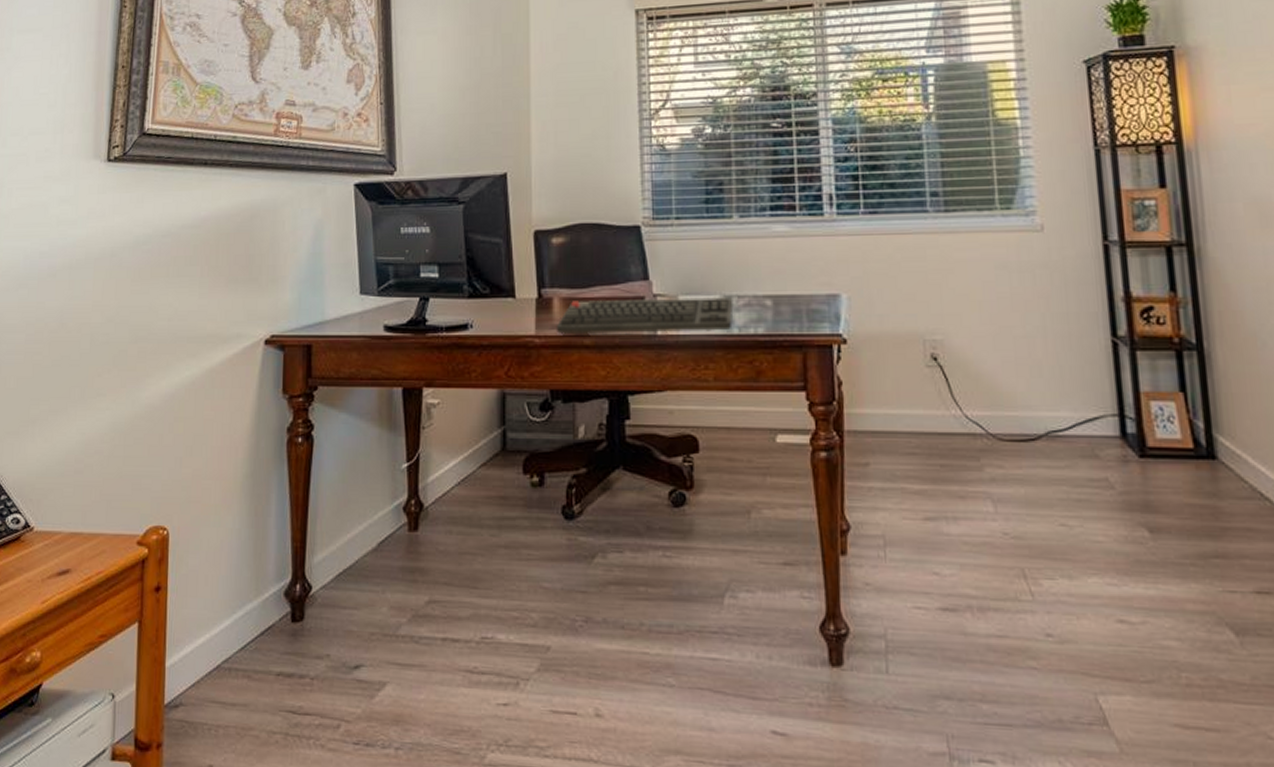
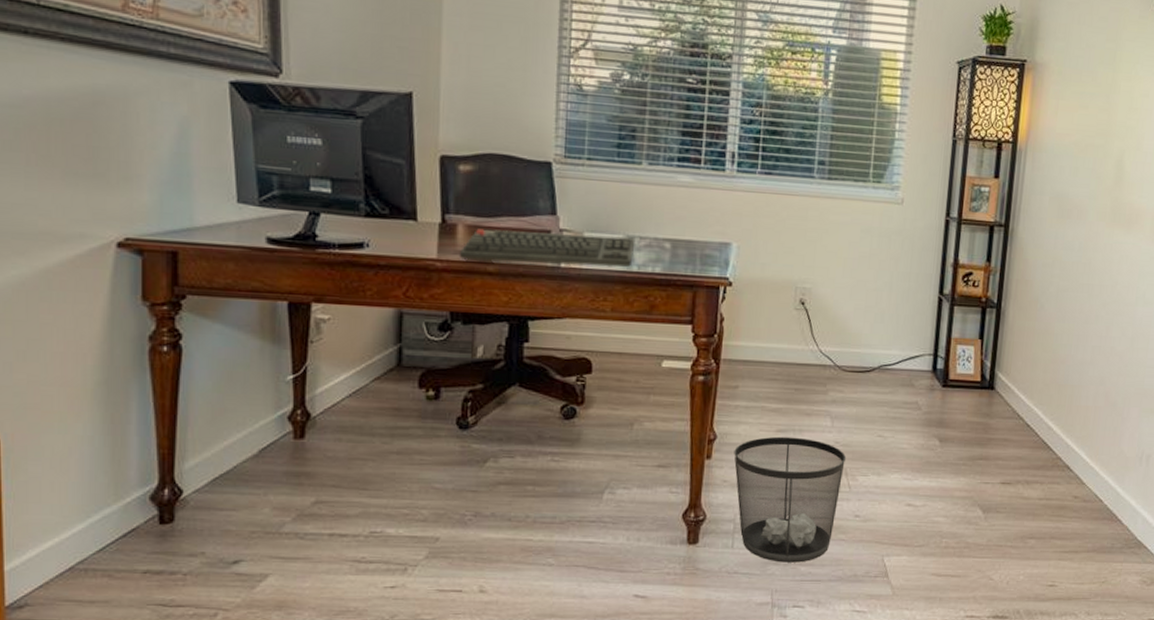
waste bin: none [874,526,1022,698] -> present [734,436,847,563]

